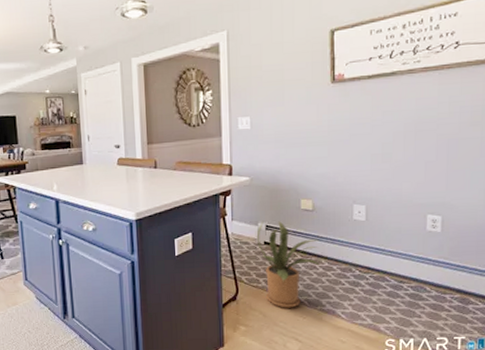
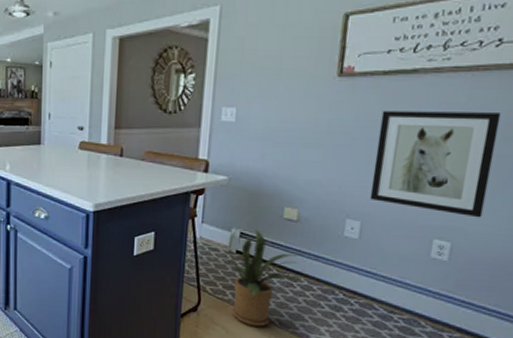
wall art: none [370,103,467,193] -> present [369,110,502,218]

